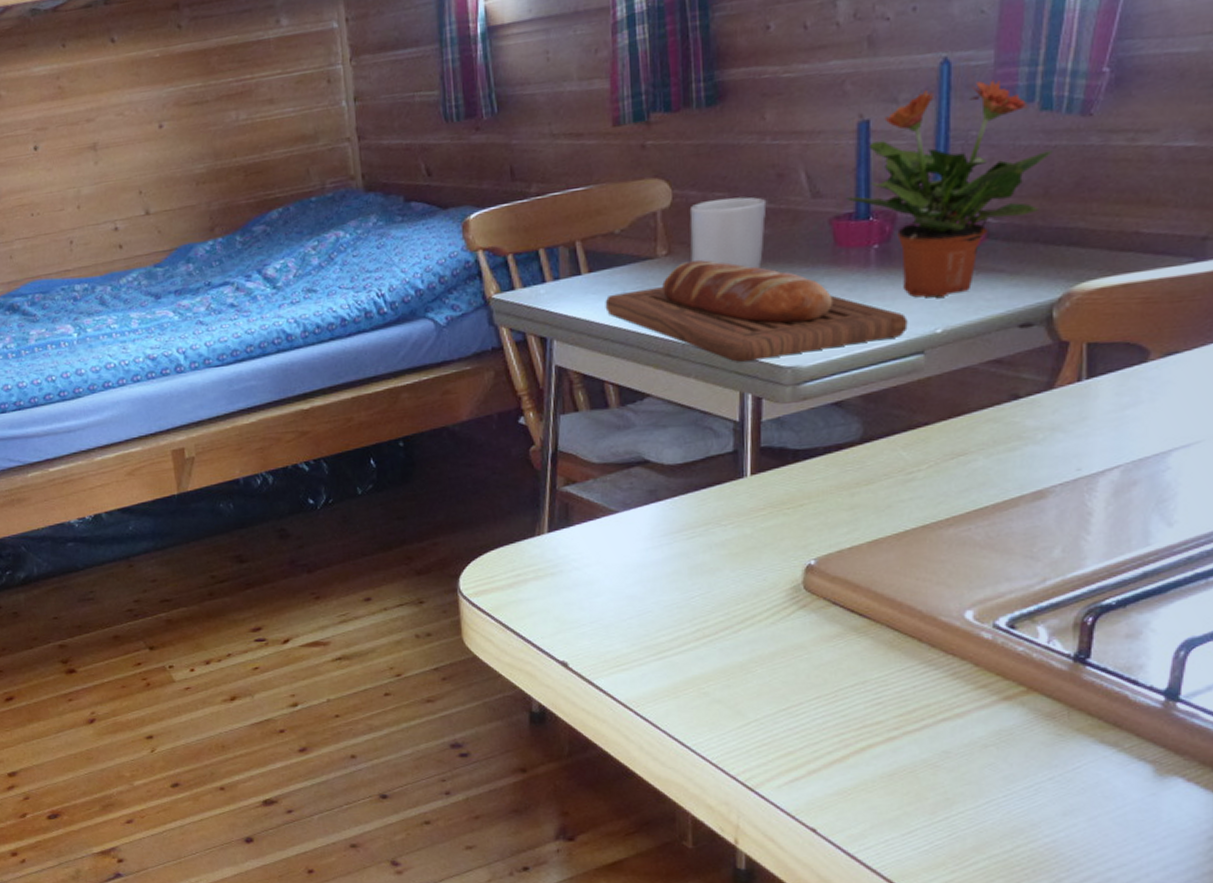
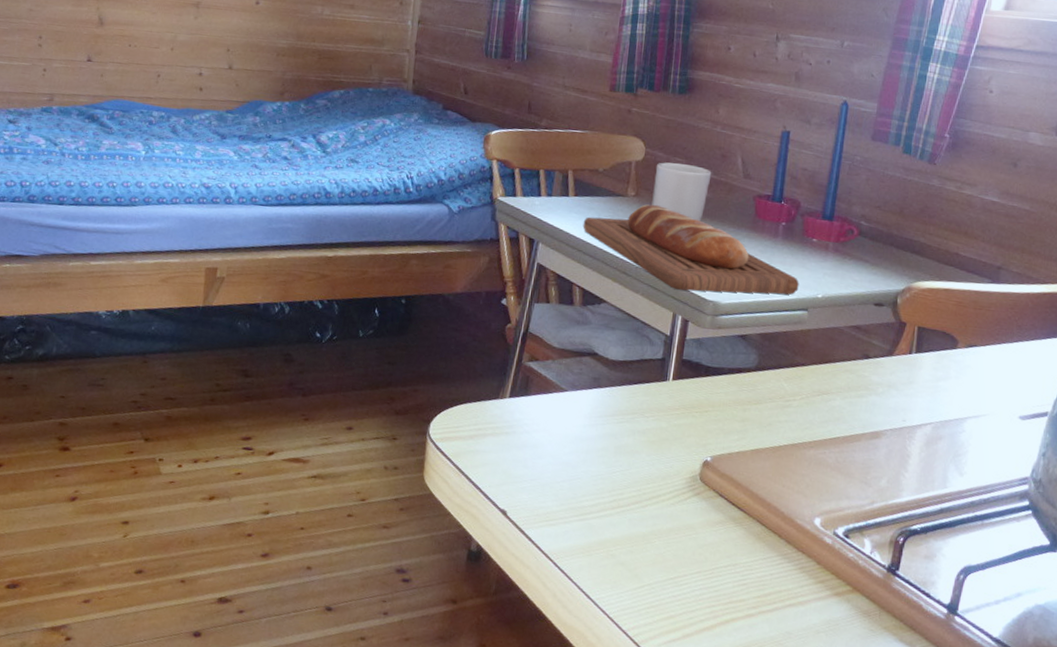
potted plant: present [845,79,1053,298] -> none [766,120,908,271]

